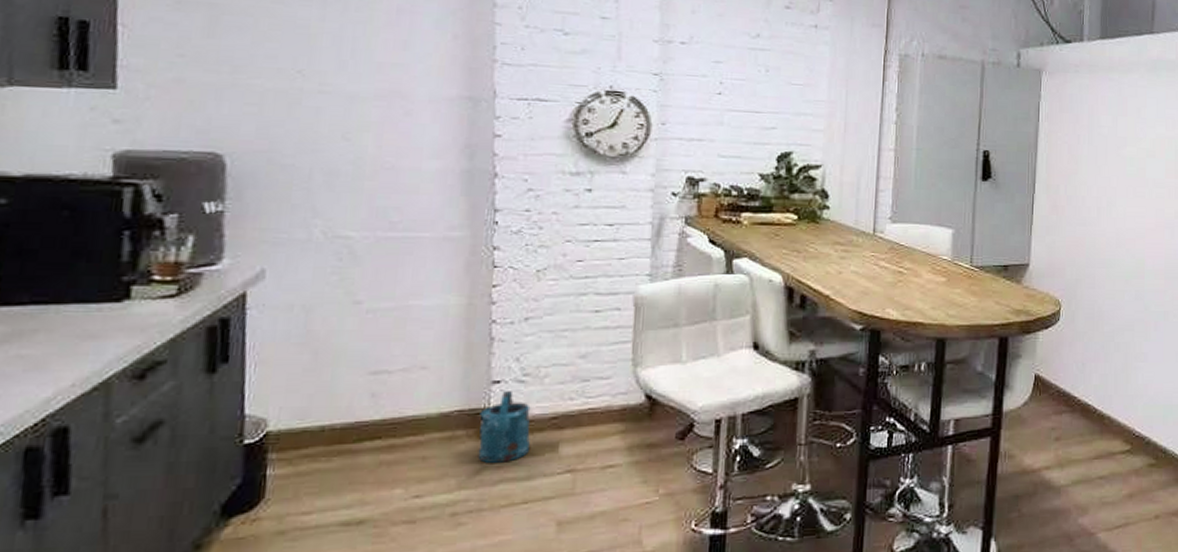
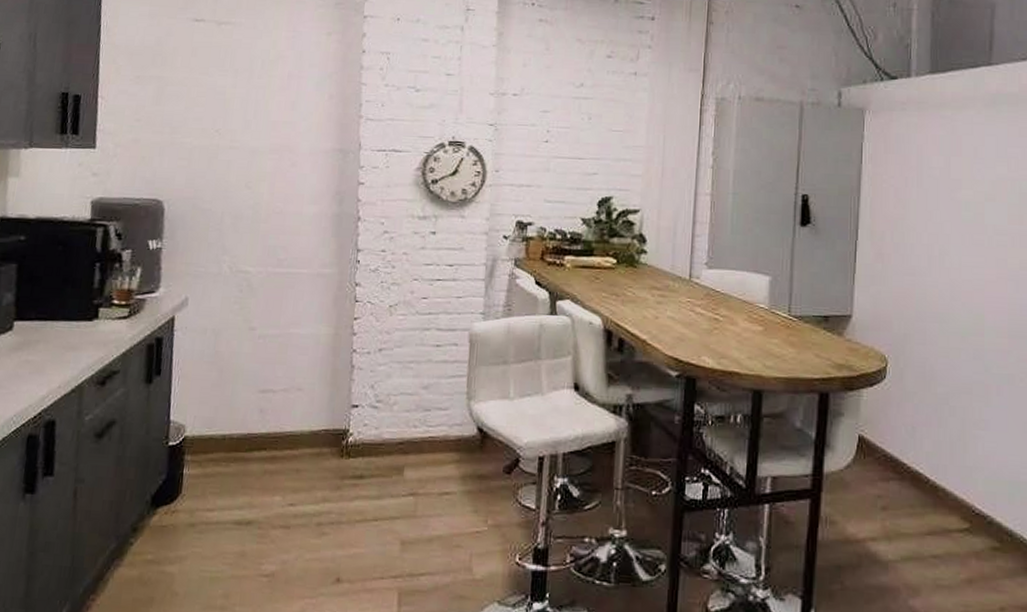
watering can: present [478,391,531,463] -> none [339,415,382,481]

